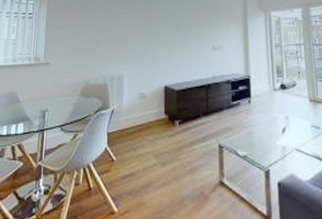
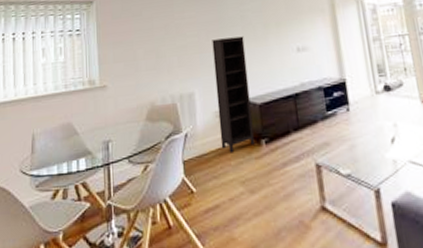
bookcase: none [141,32,170,130] -> present [212,36,255,153]

